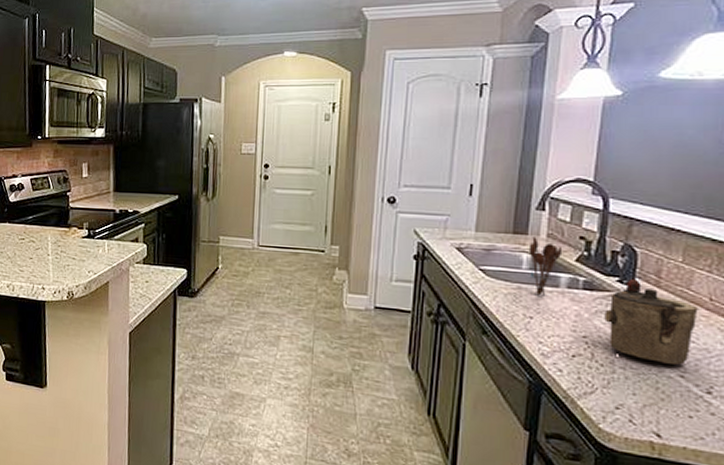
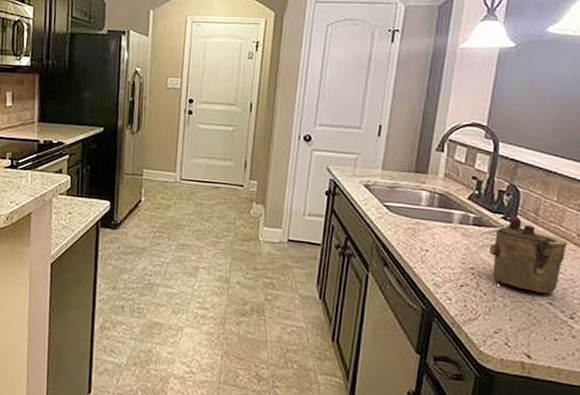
utensil holder: present [528,237,563,296] -> none [427,176,457,231]

